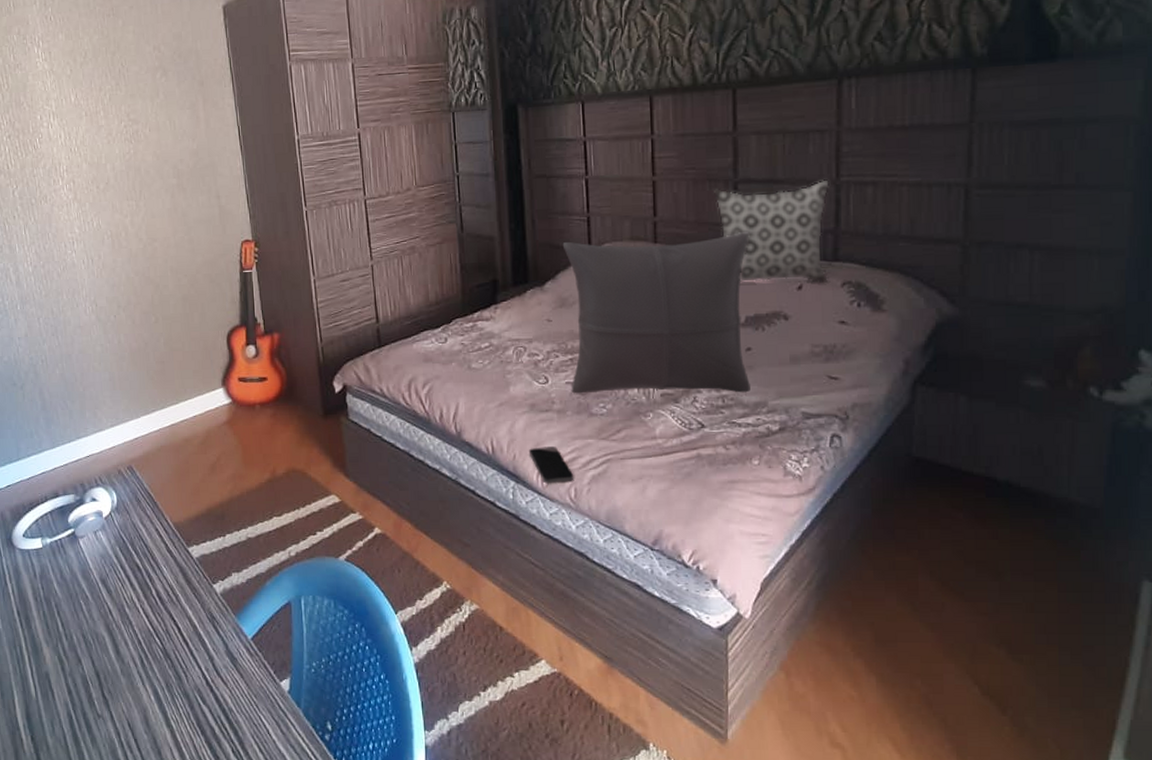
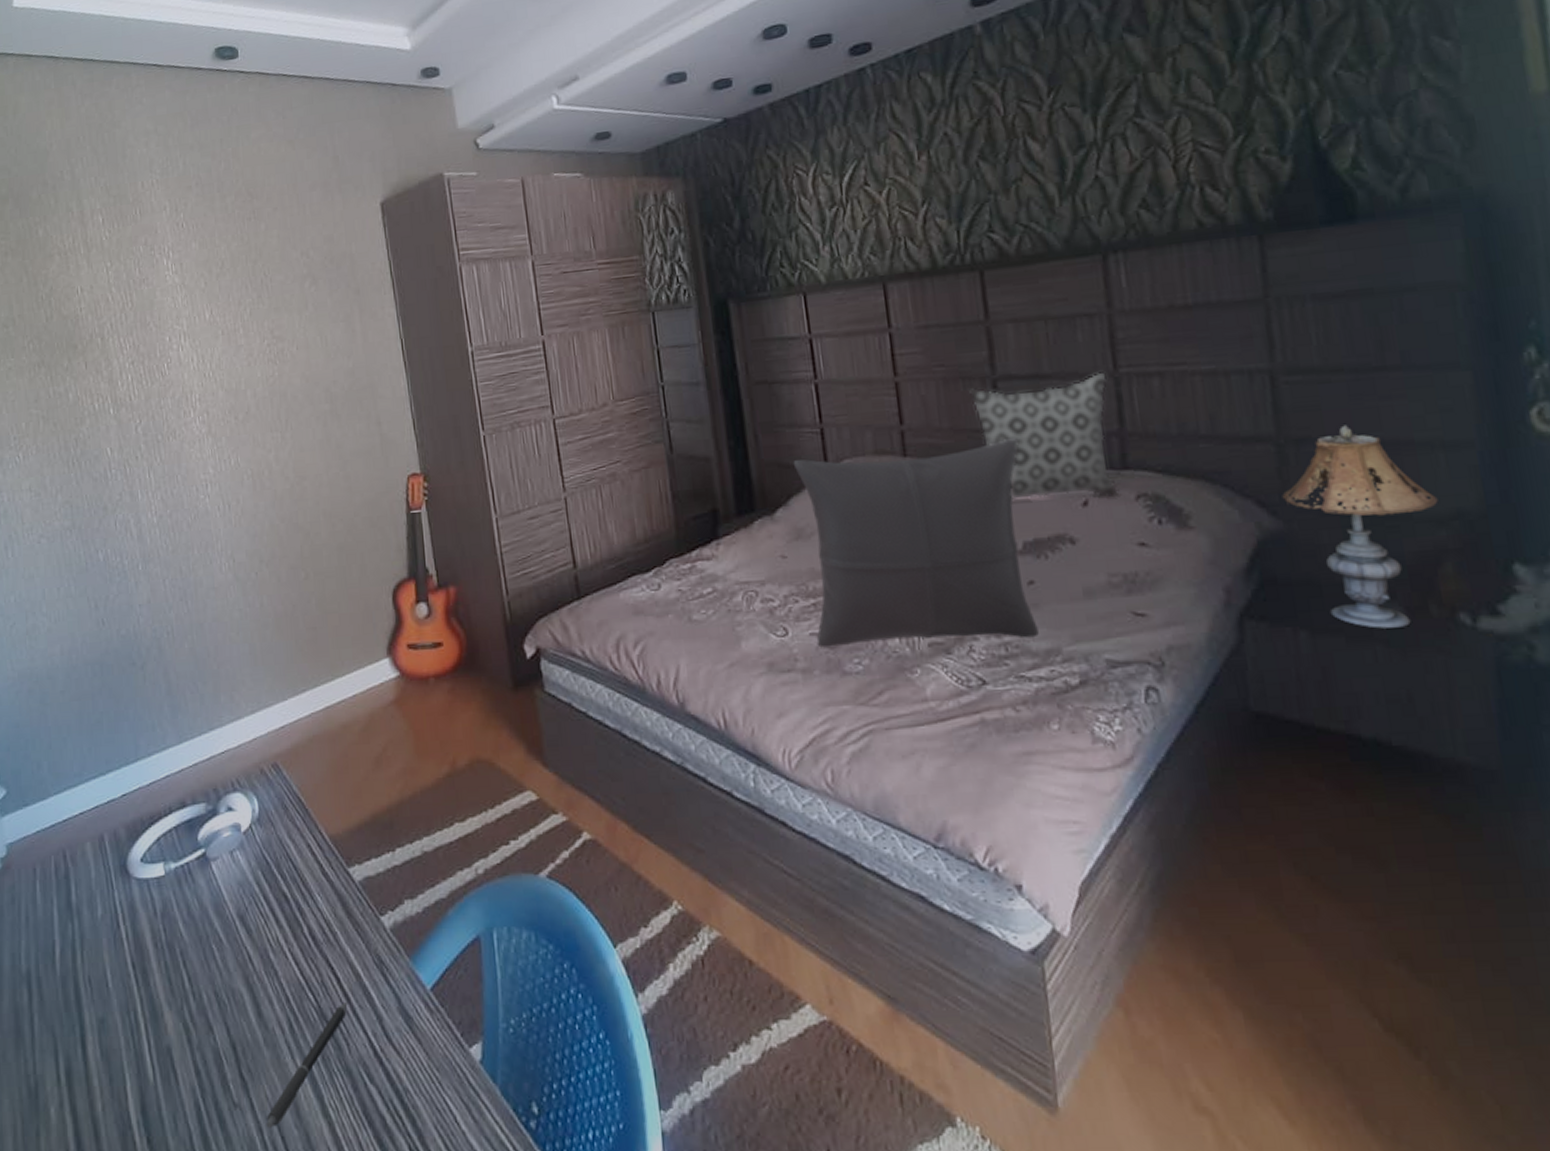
pen: none [122,645,187,733] -> present [266,1001,348,1128]
smartphone: present [528,447,574,484] -> none [769,716,830,765]
table lamp: none [961,232,1113,407] -> present [1282,425,1493,638]

